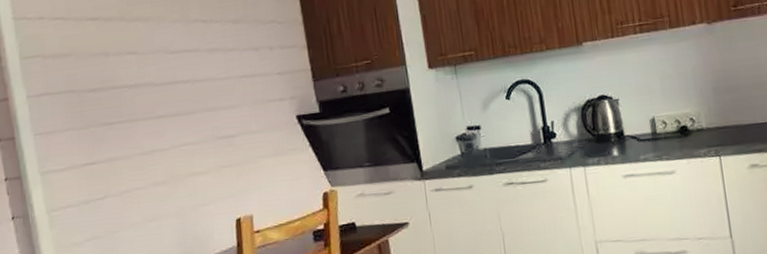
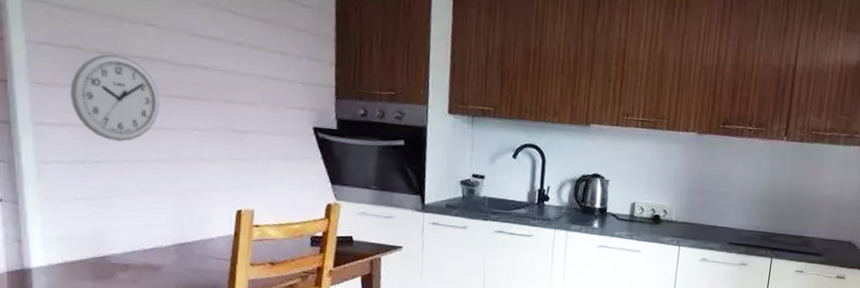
wall clock: none [69,88,150,175] -> present [70,53,159,142]

